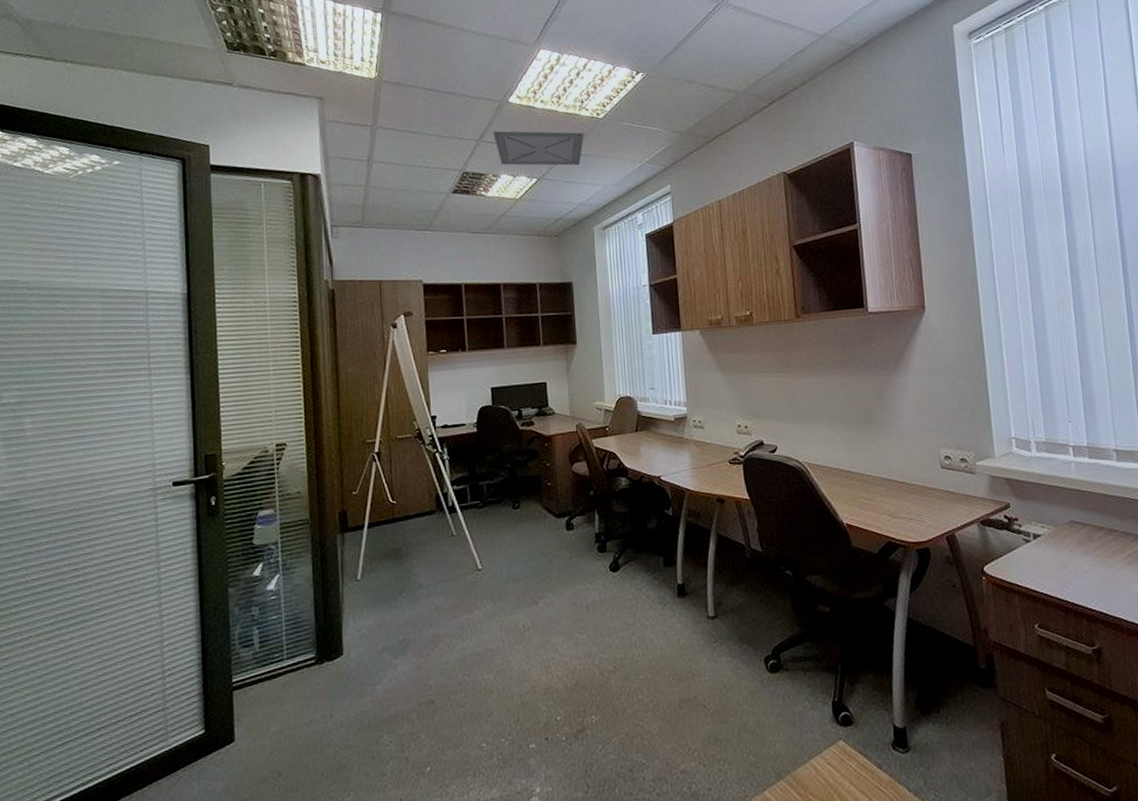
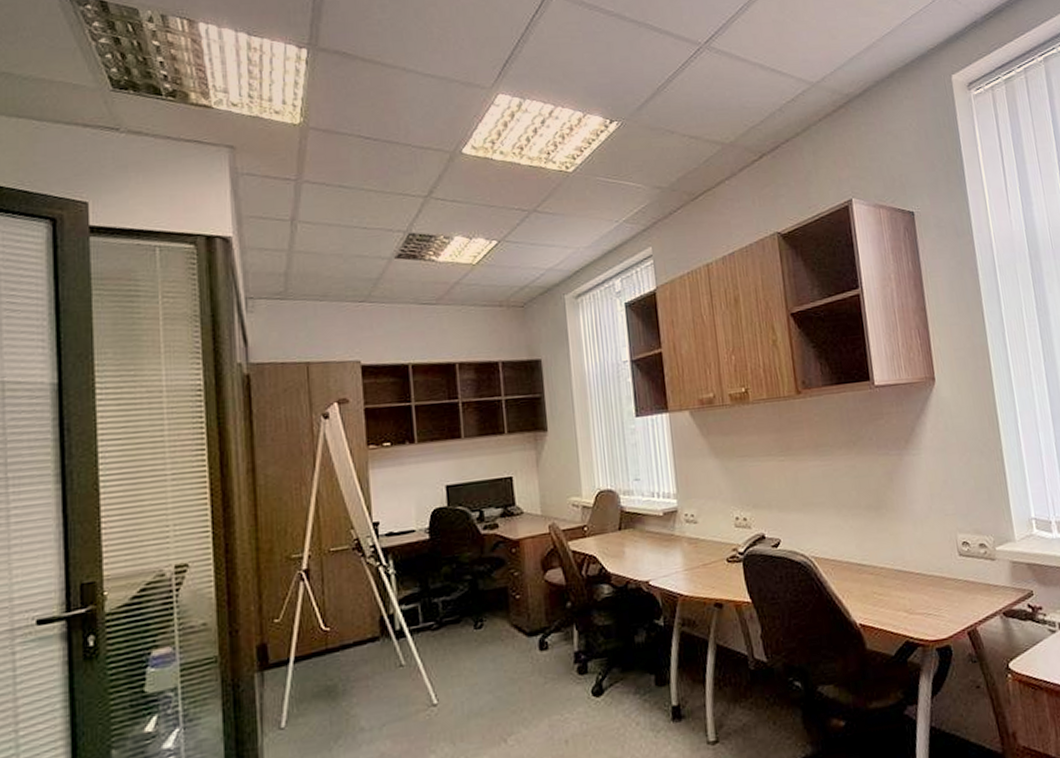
ceiling vent: present [493,130,584,166] -> none [444,186,552,226]

